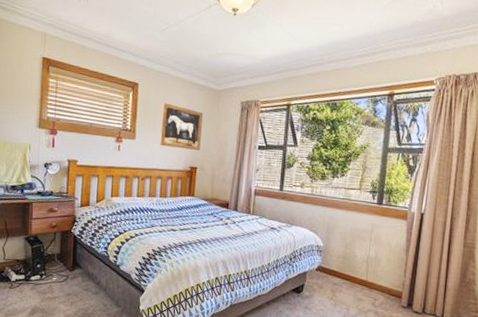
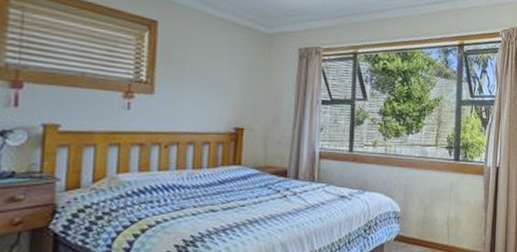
wall art: present [160,103,204,151] -> none [191,47,251,108]

